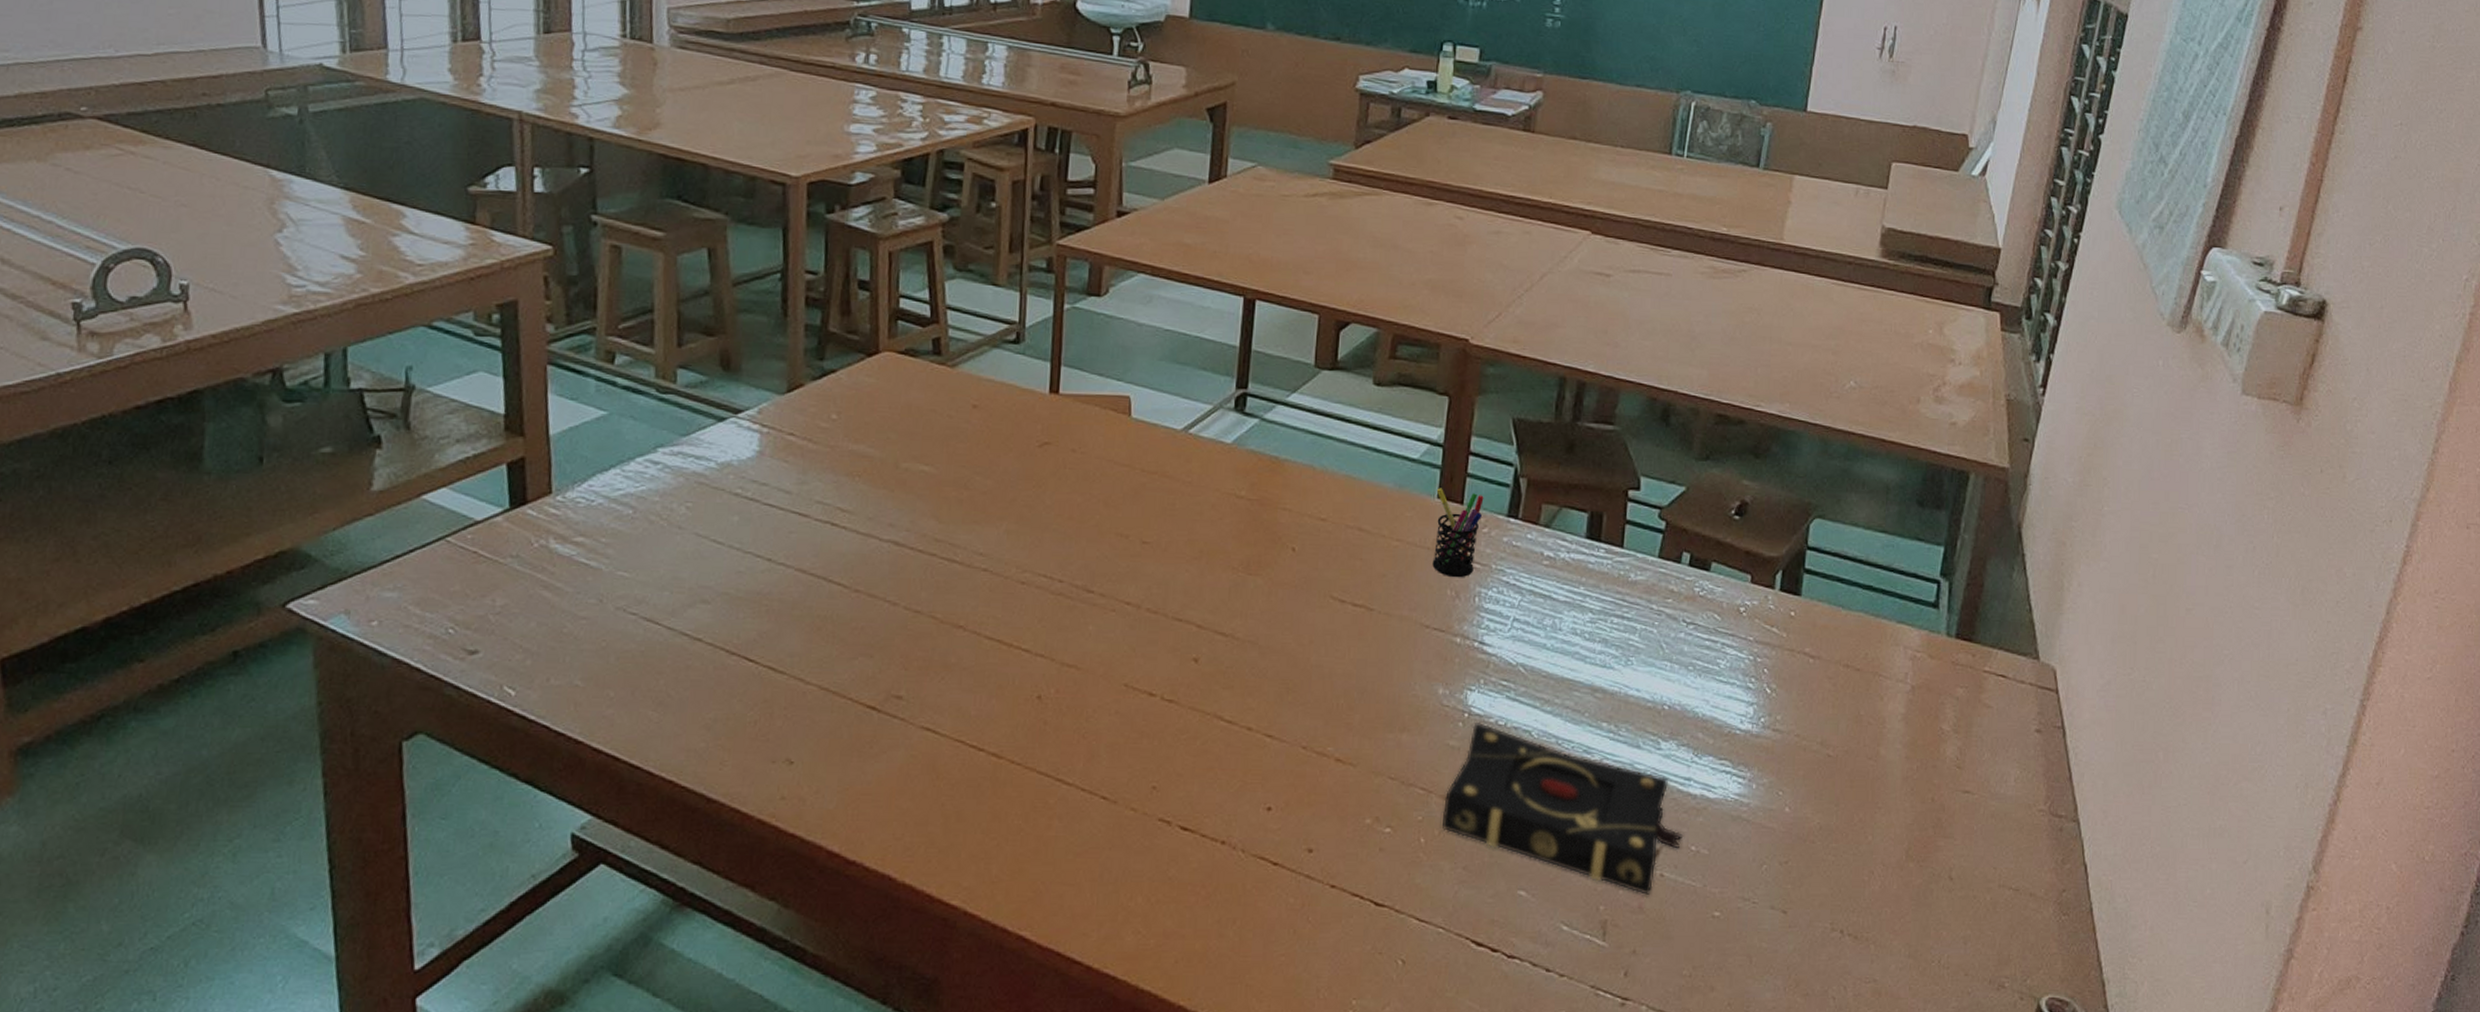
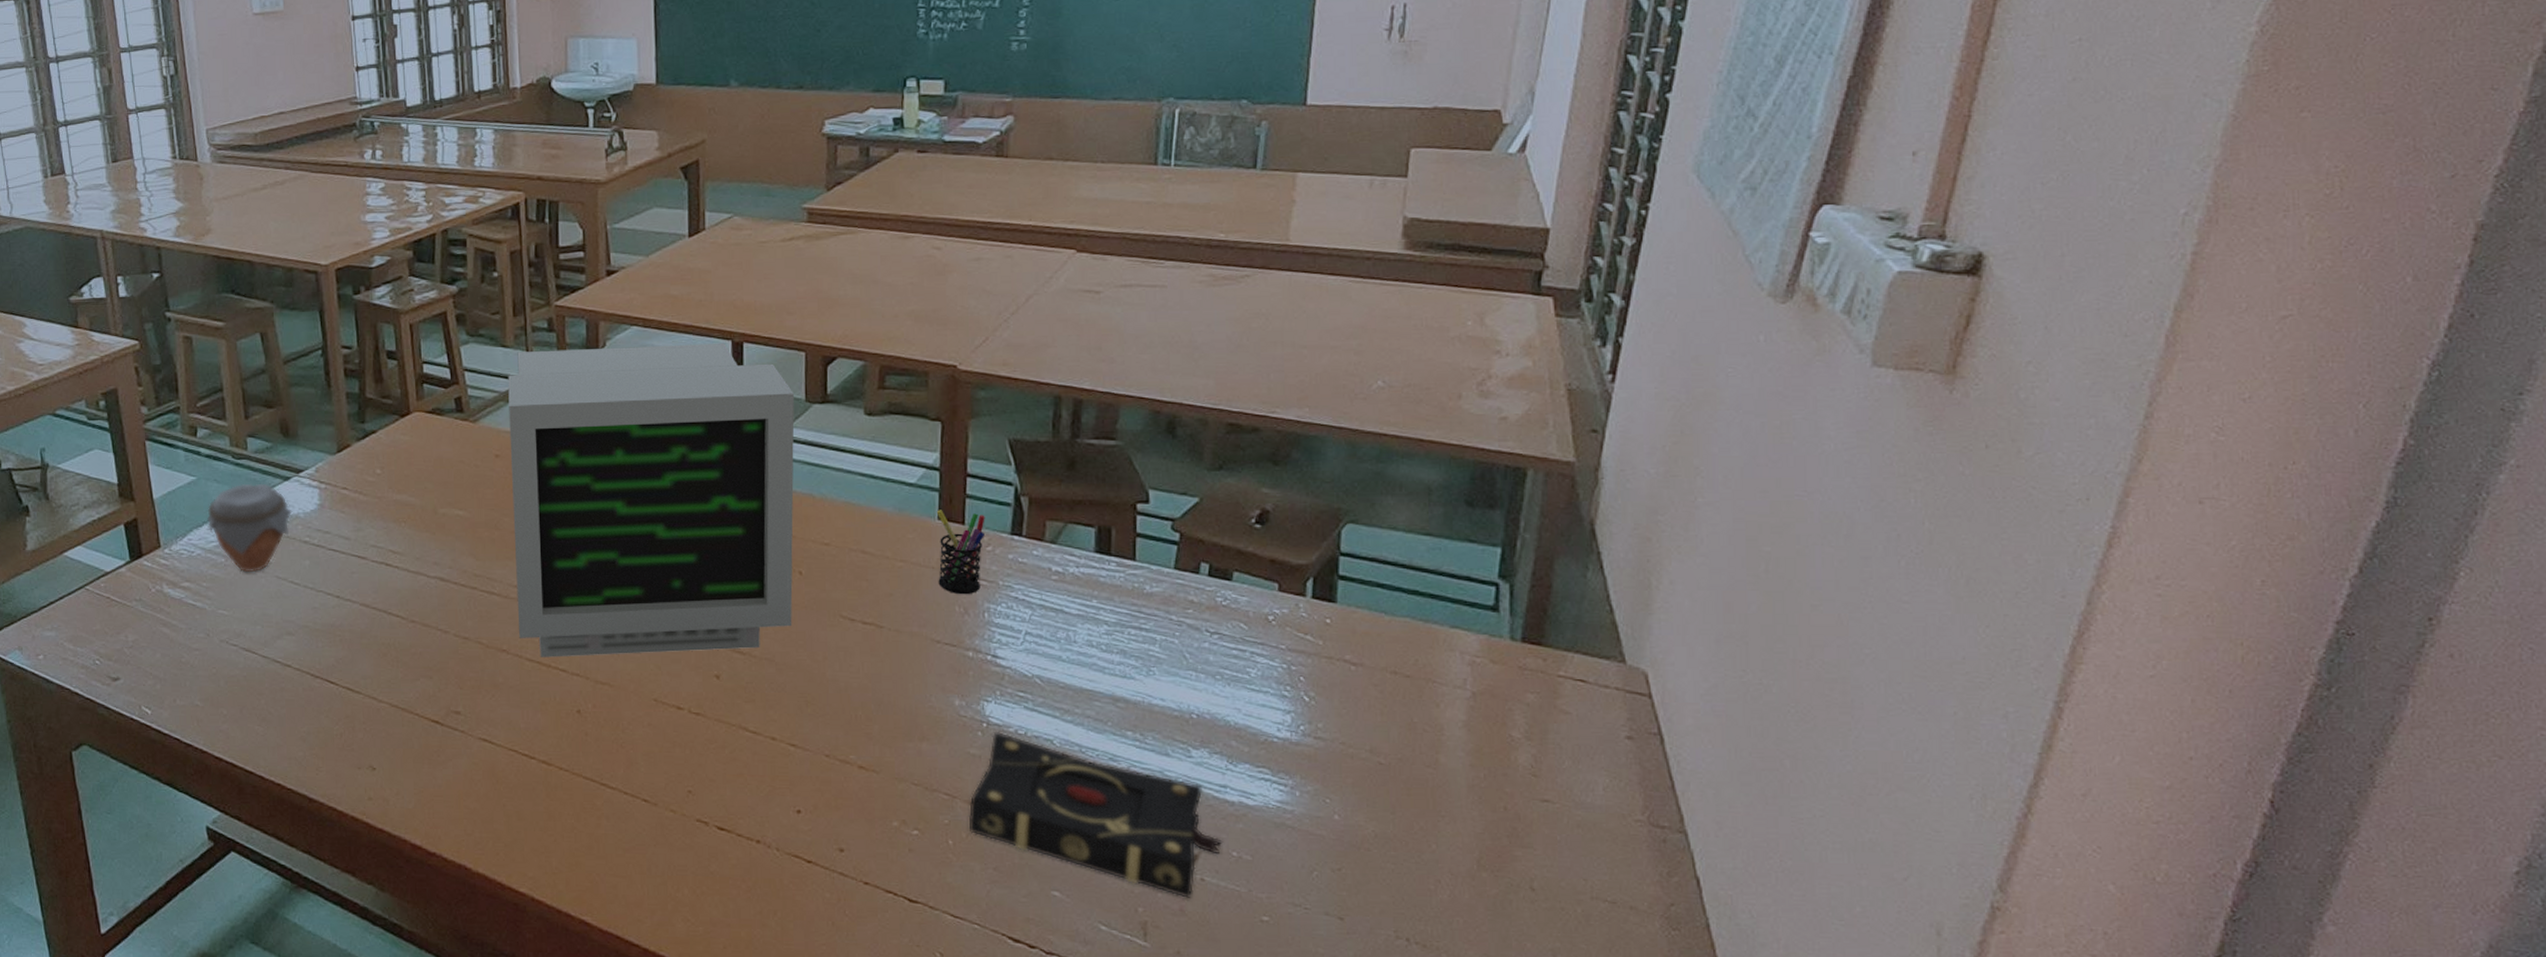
jar: none [614,422,725,528] -> present [206,483,293,573]
computer monitor: none [979,292,1303,636] -> present [508,342,795,657]

